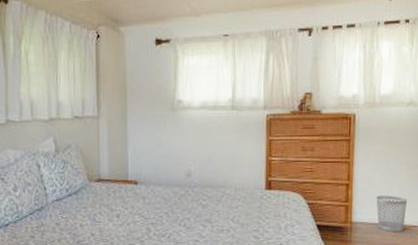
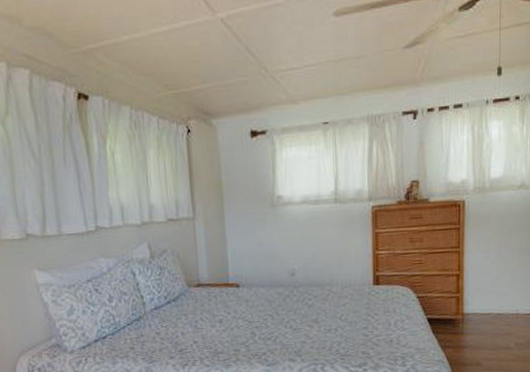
wastebasket: present [376,195,407,232] -> none [488,283,519,322]

